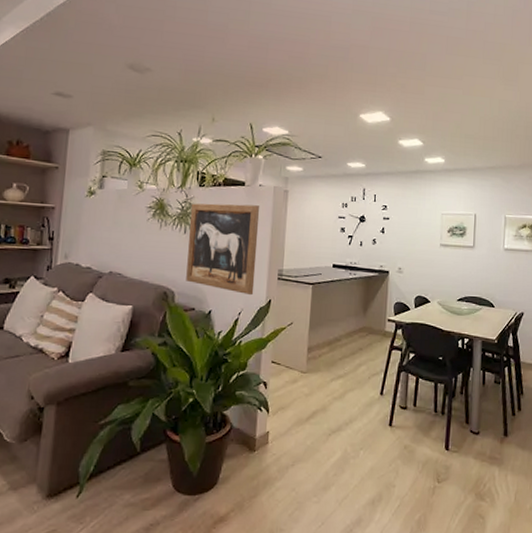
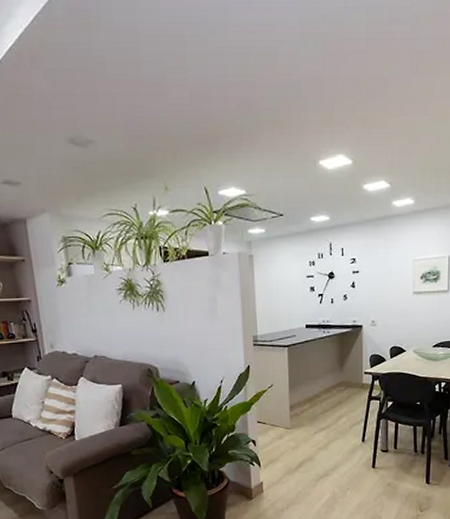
wall art: present [186,203,260,296] -> none [159,274,232,364]

